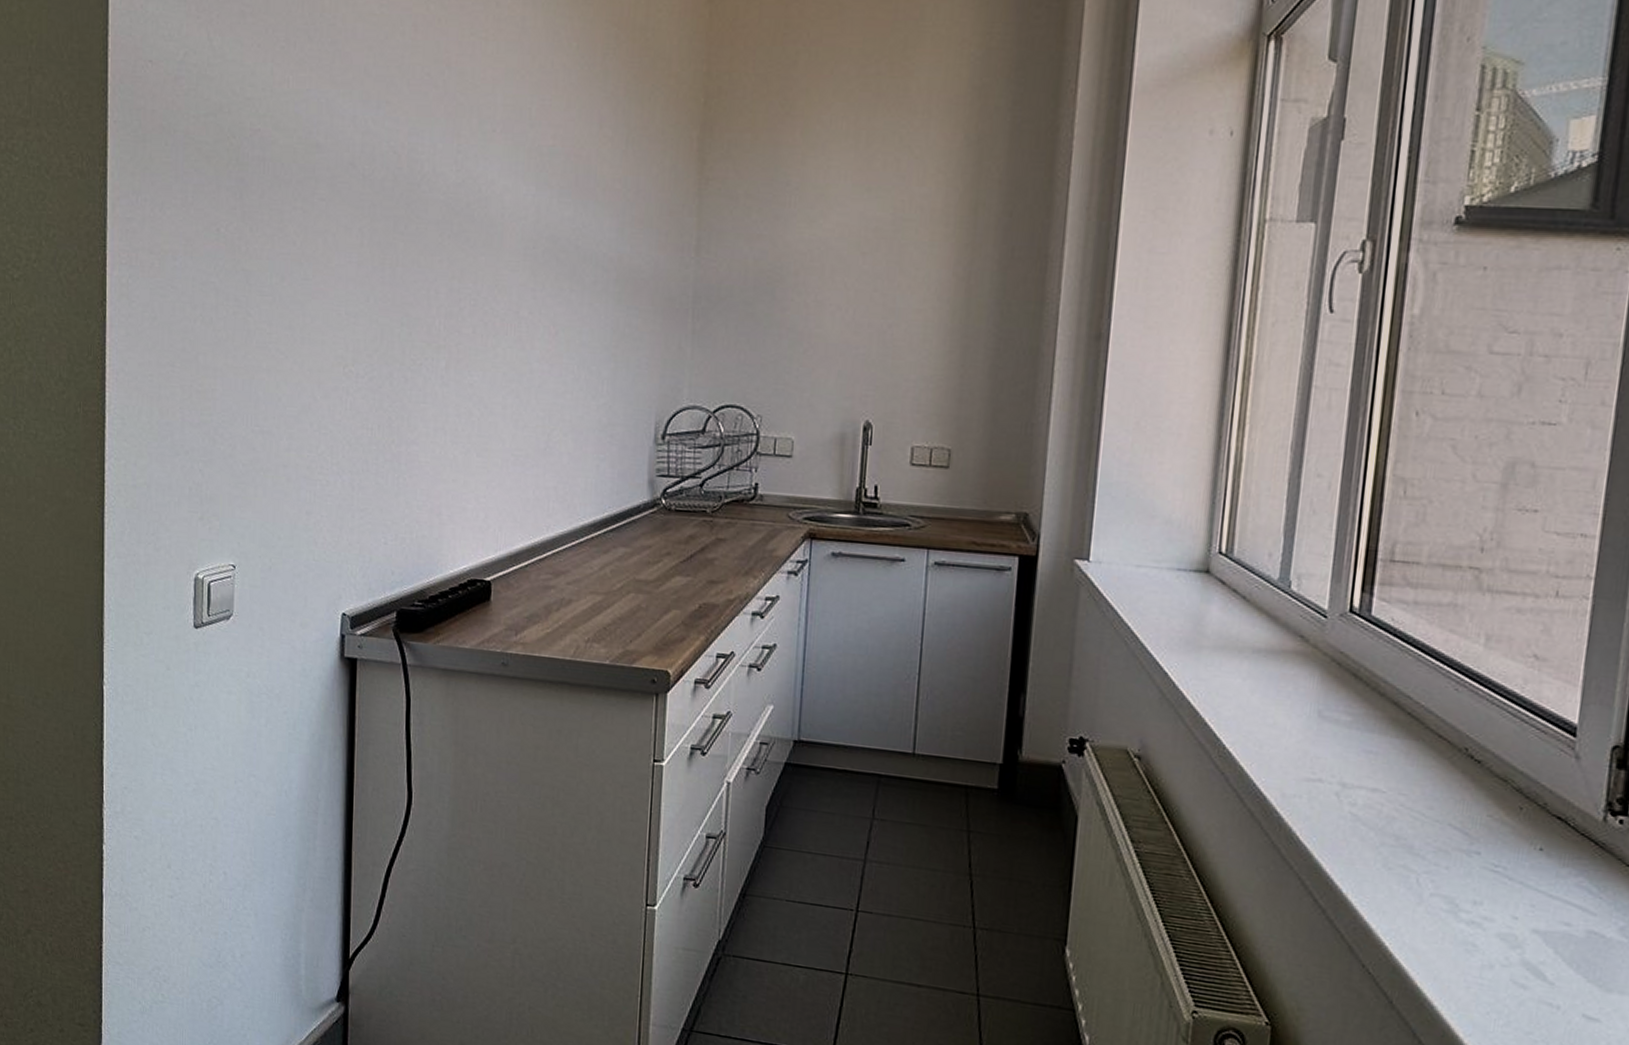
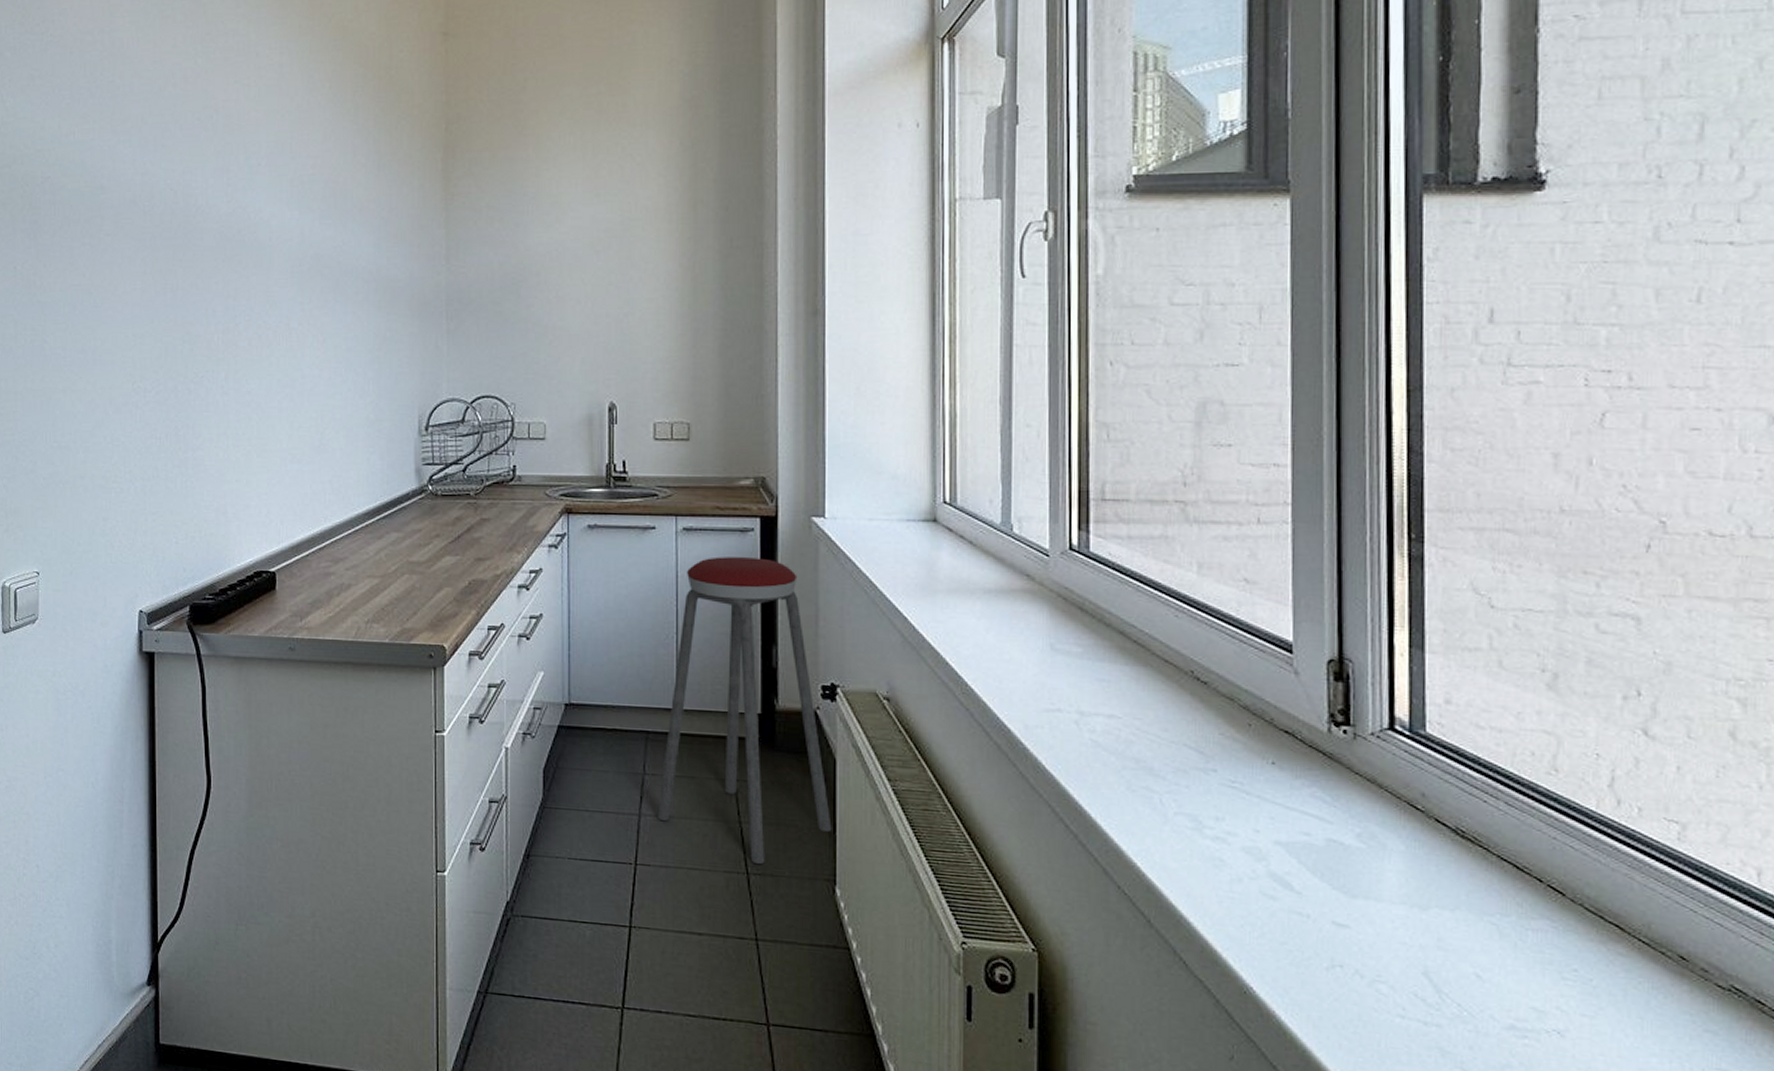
music stool: none [883,595,1068,920] -> present [657,557,832,865]

